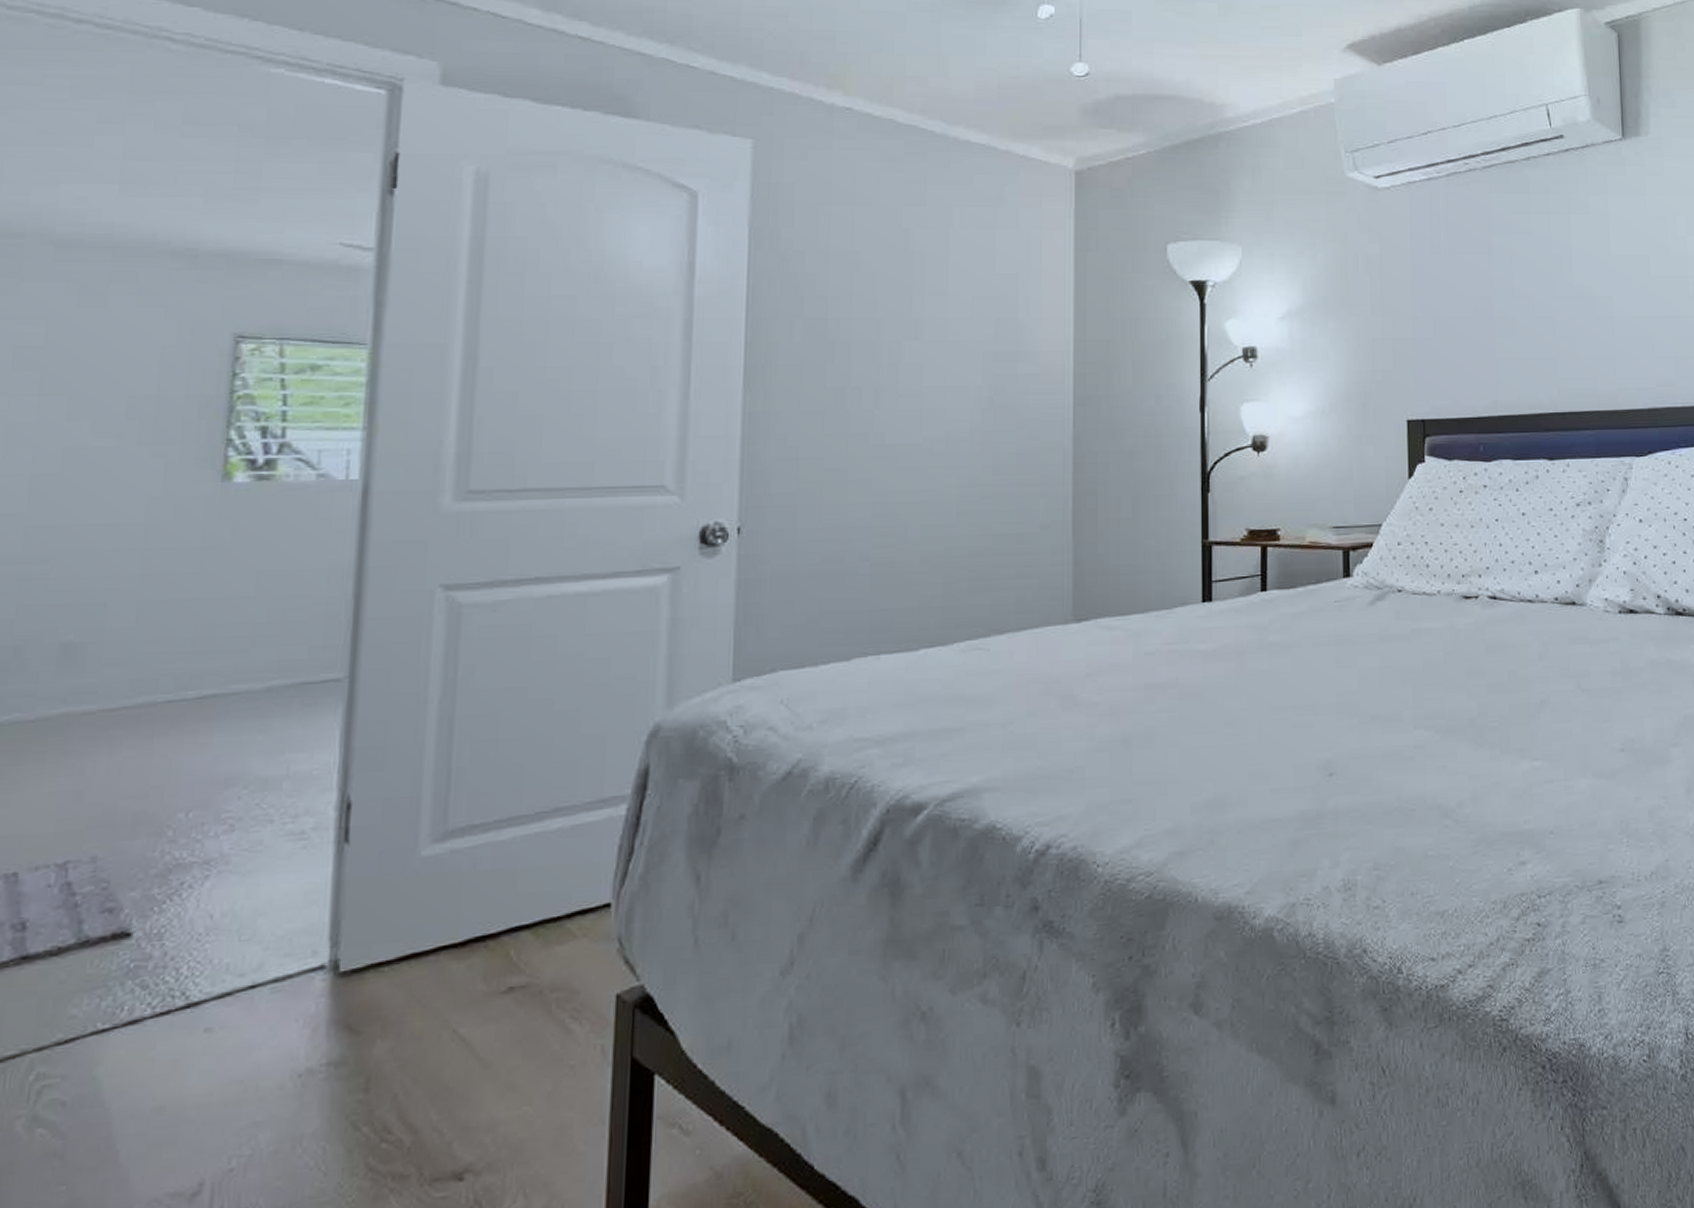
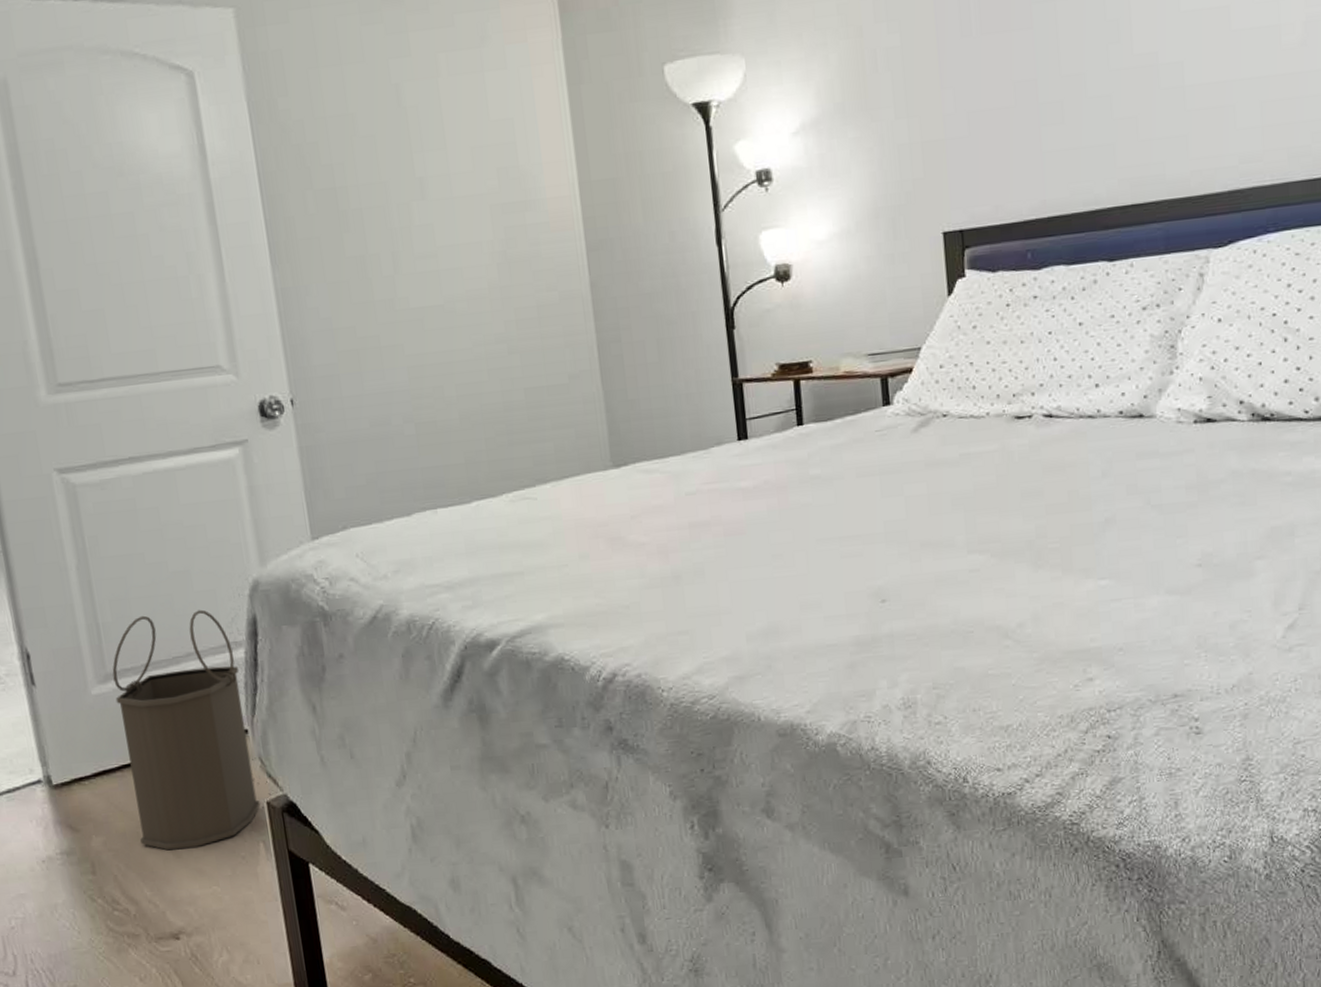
basket: none [440,756,616,1059] -> present [112,609,261,851]

